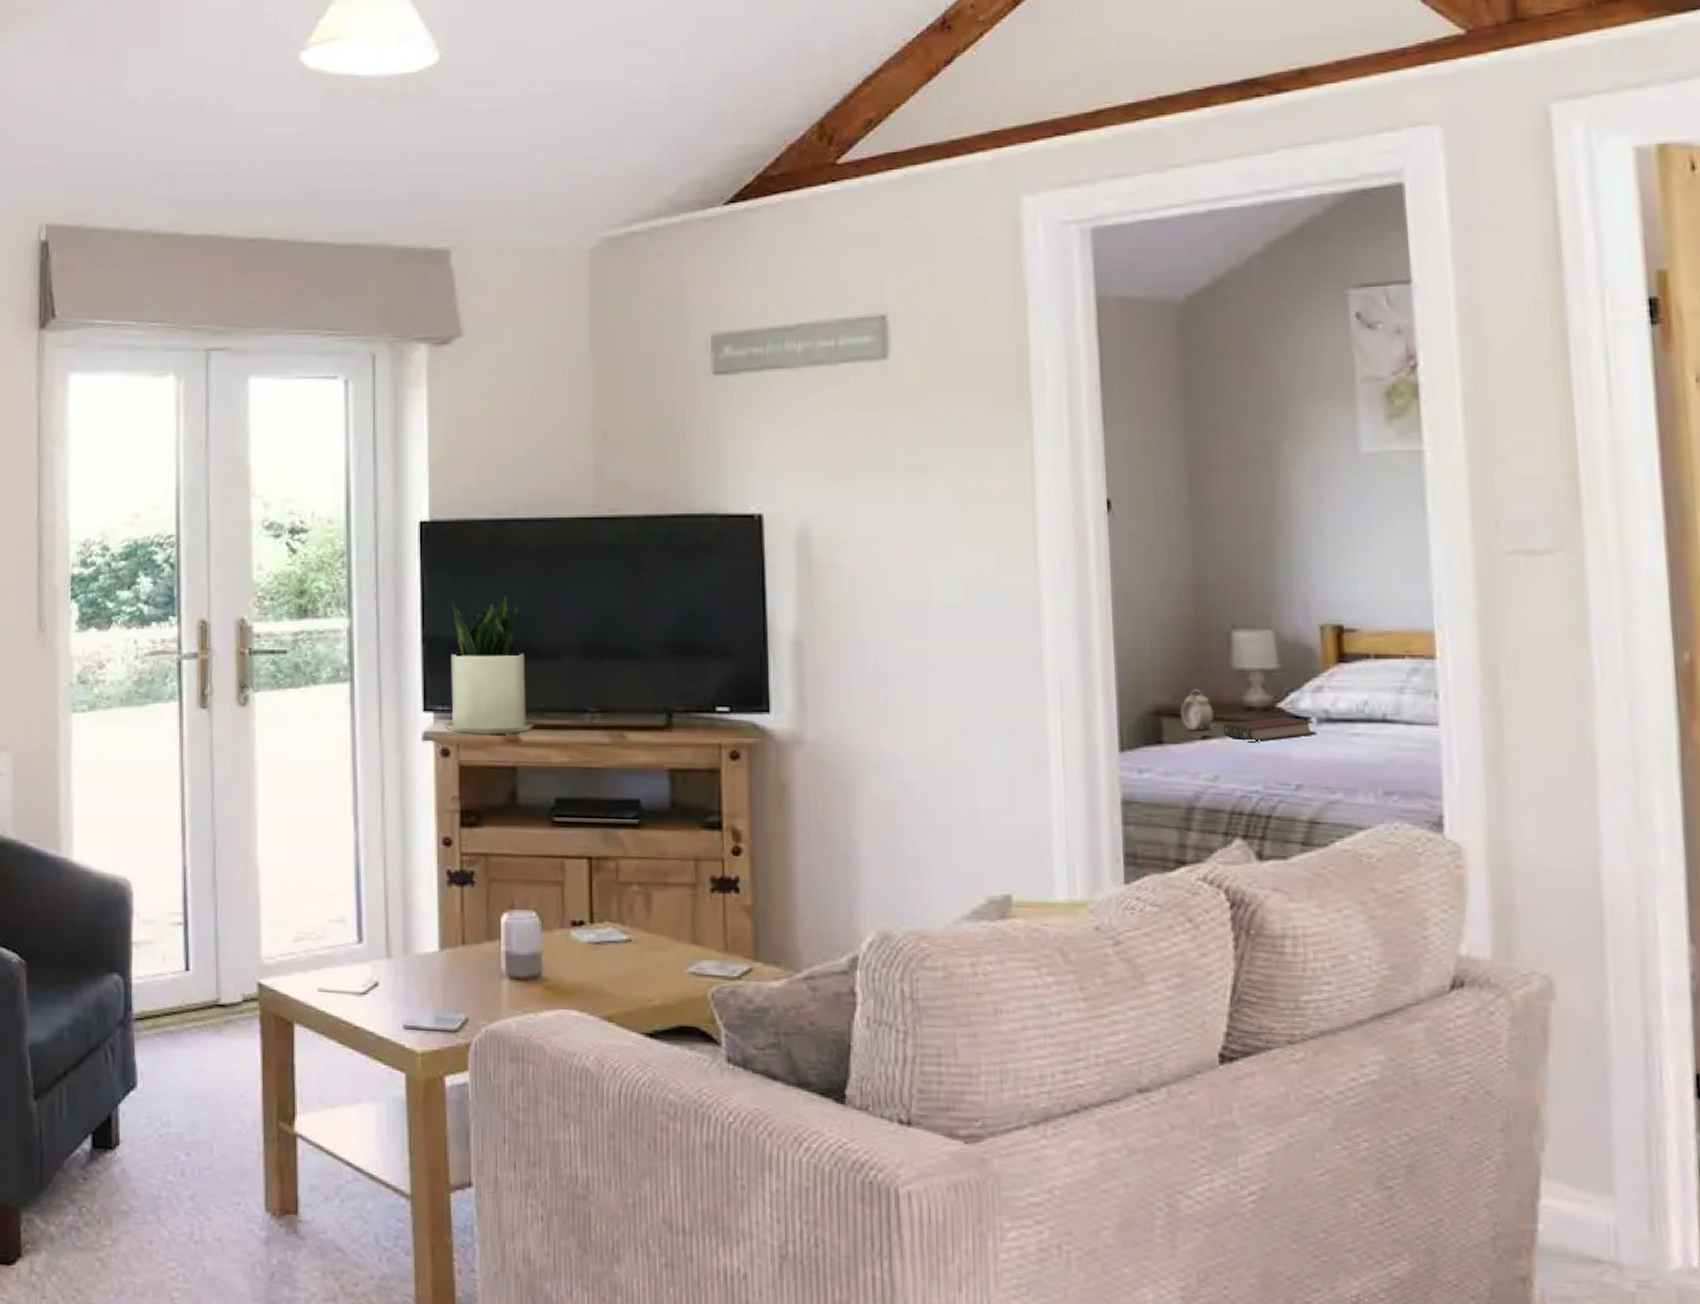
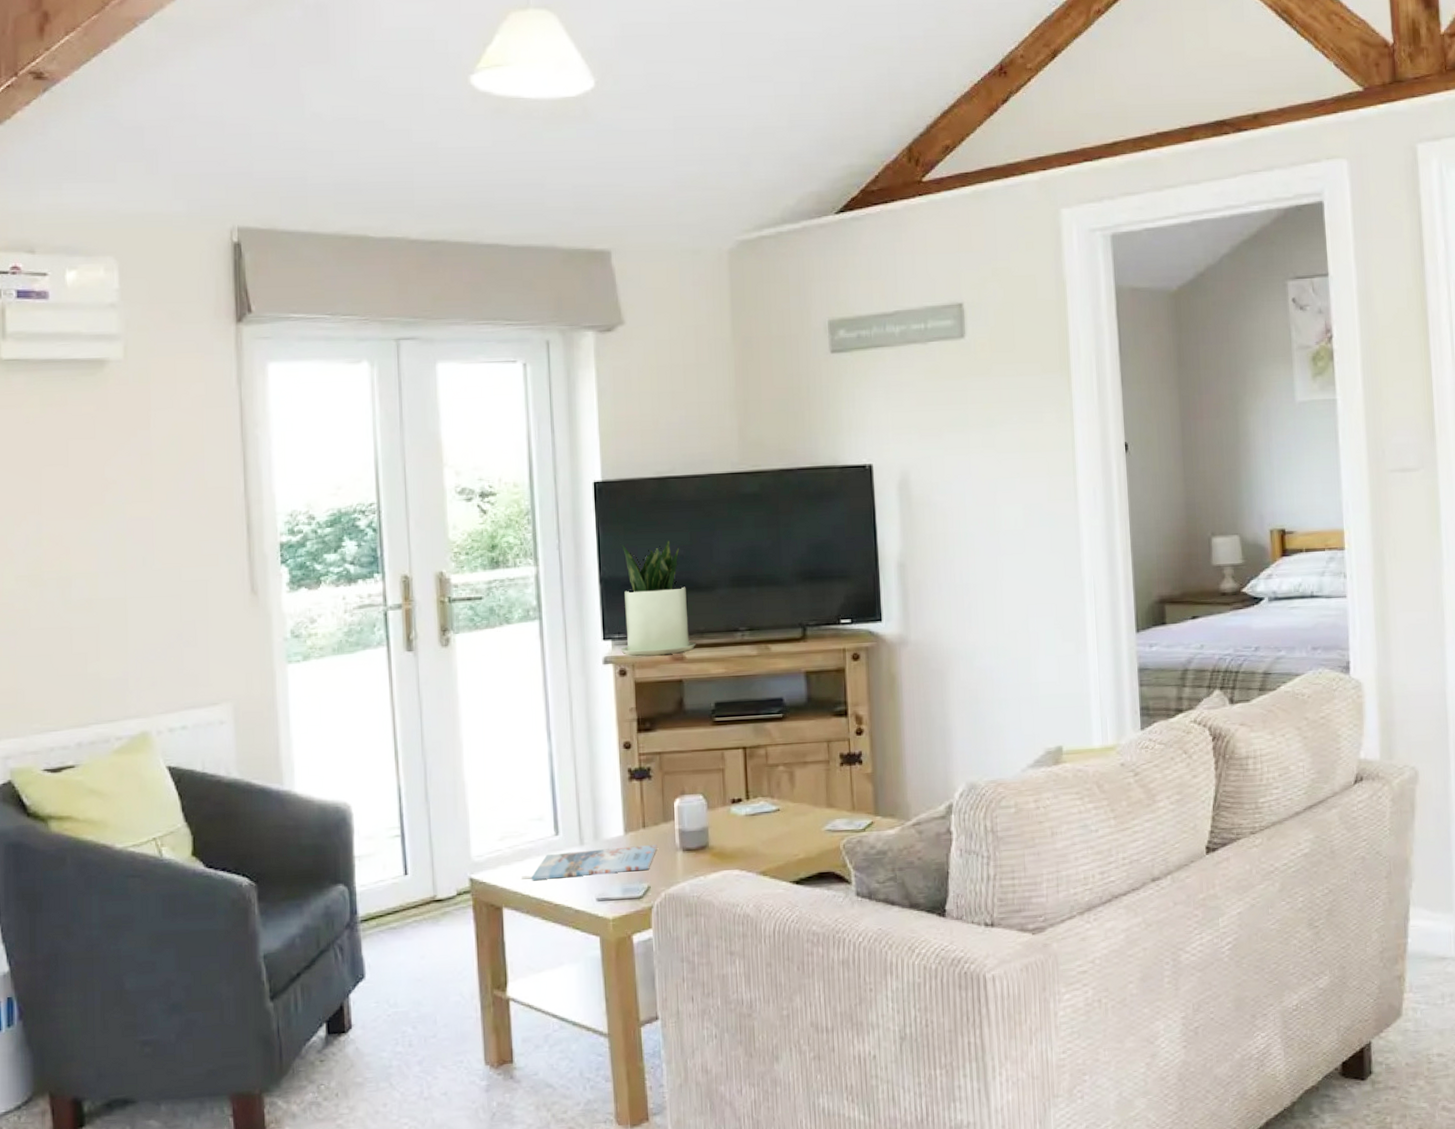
magazine: none [328,964,479,998] -> present [531,845,657,880]
alarm clock: present [1180,689,1214,731] -> none [1177,582,1200,613]
book: present [1222,716,1317,743] -> none [1206,598,1269,619]

